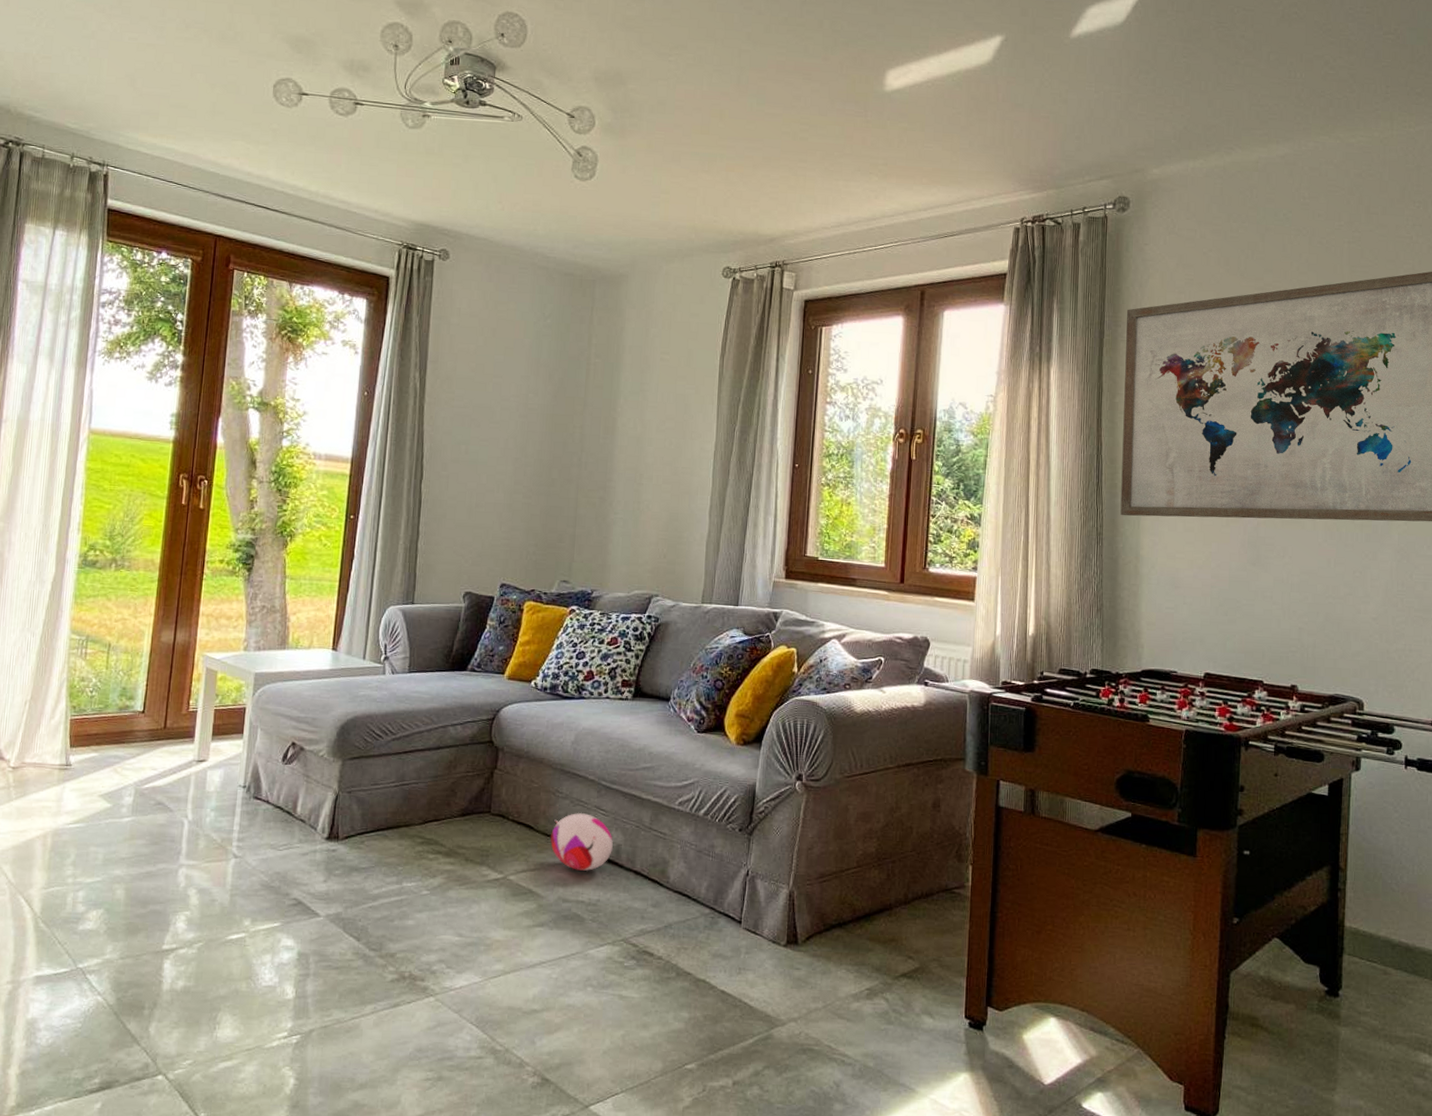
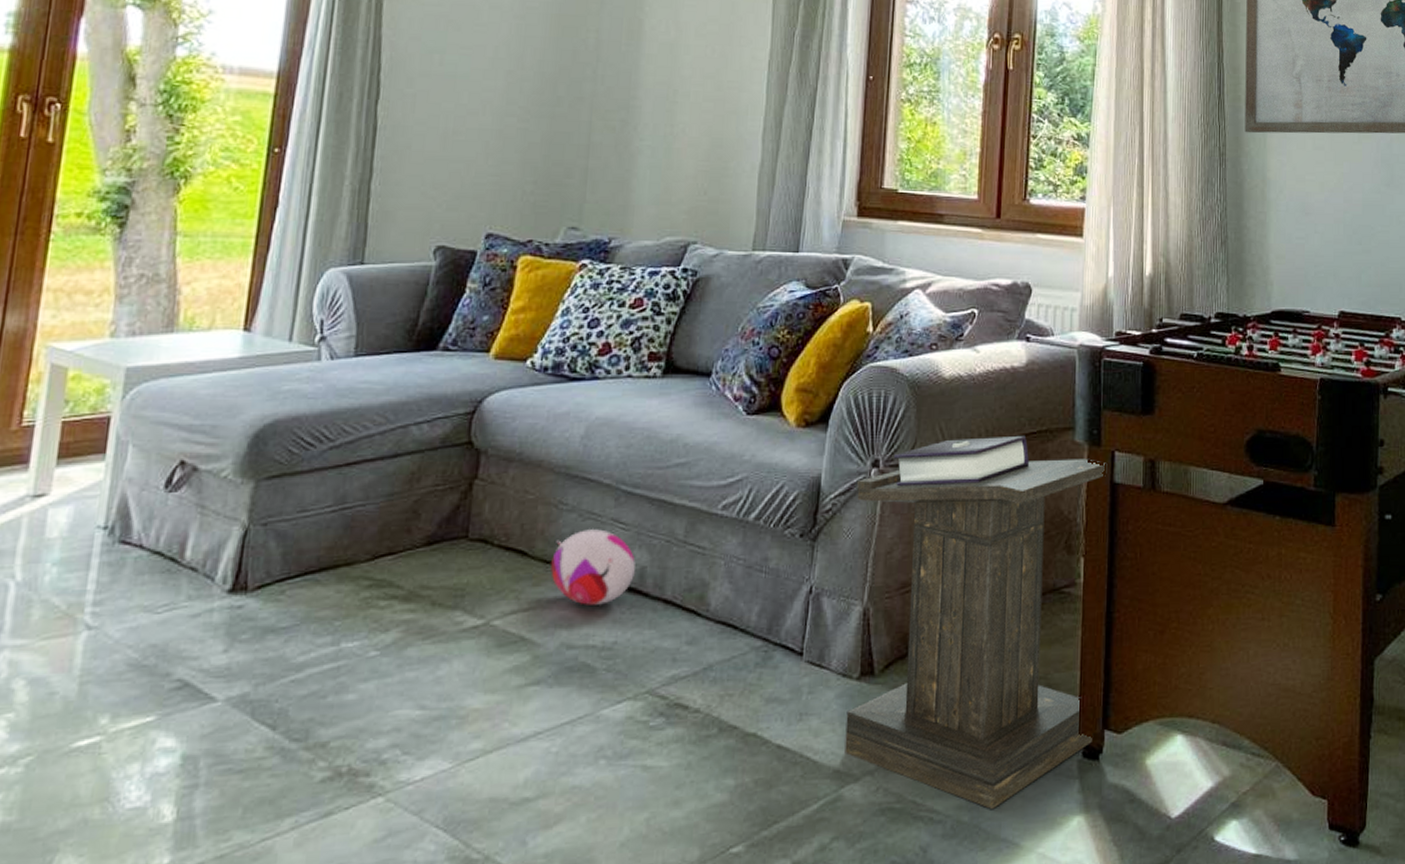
lectern: none [774,762,993,1060] -> present [845,435,1107,810]

